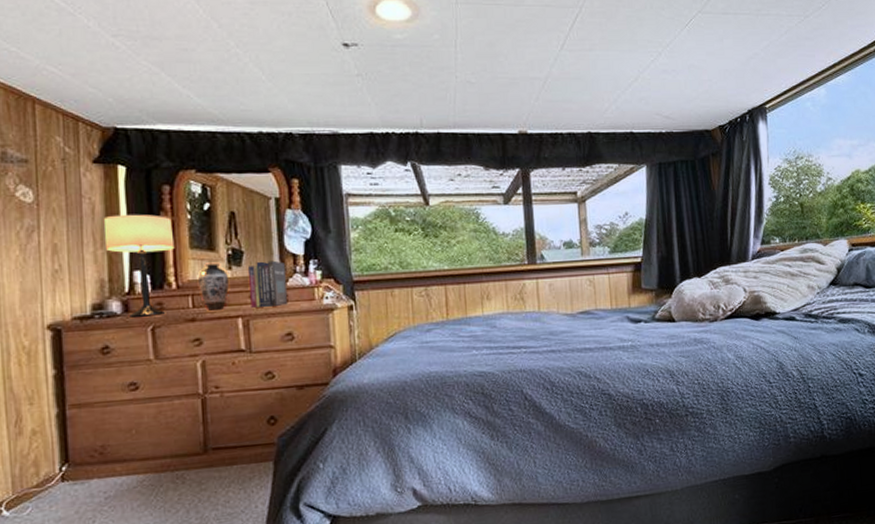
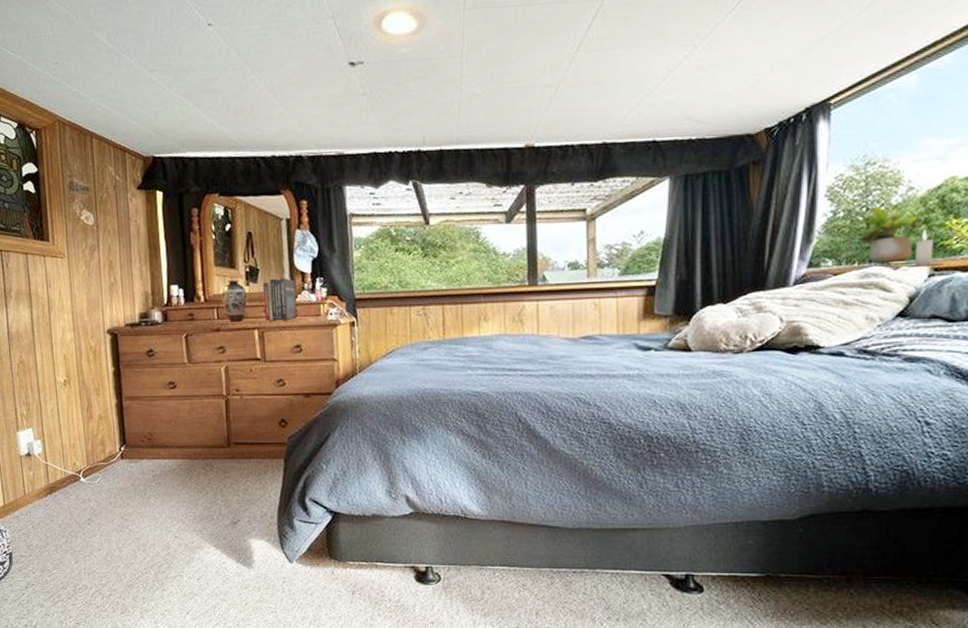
table lamp: present [104,214,175,318] -> none [147,234,203,326]
potted plant: none [794,194,839,242] -> present [855,207,920,265]
candle: none [831,212,858,243] -> present [905,229,943,267]

